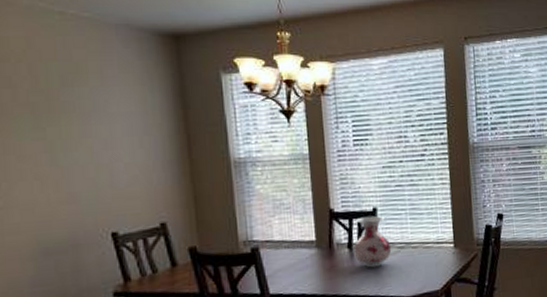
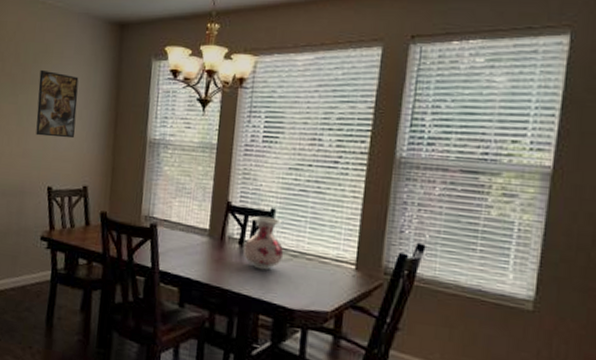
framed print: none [73,94,138,175] -> present [35,69,79,139]

